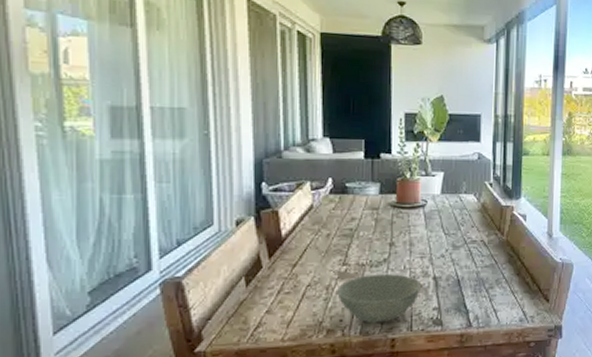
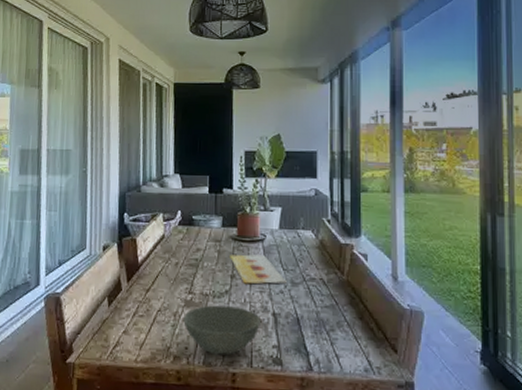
painting: none [388,221,448,251] -> present [230,254,287,284]

